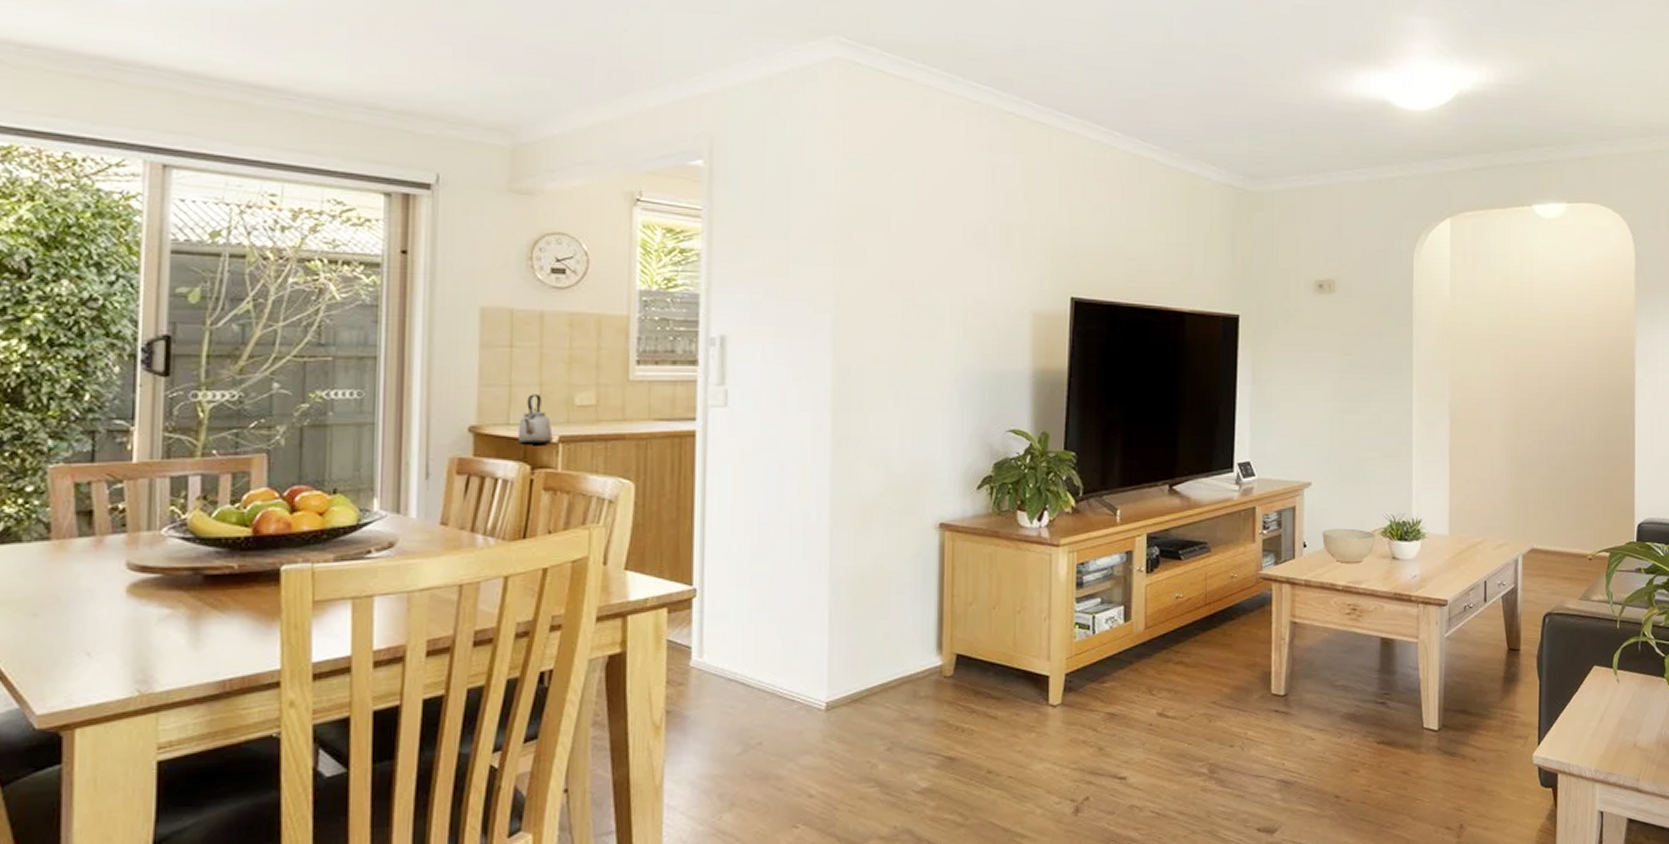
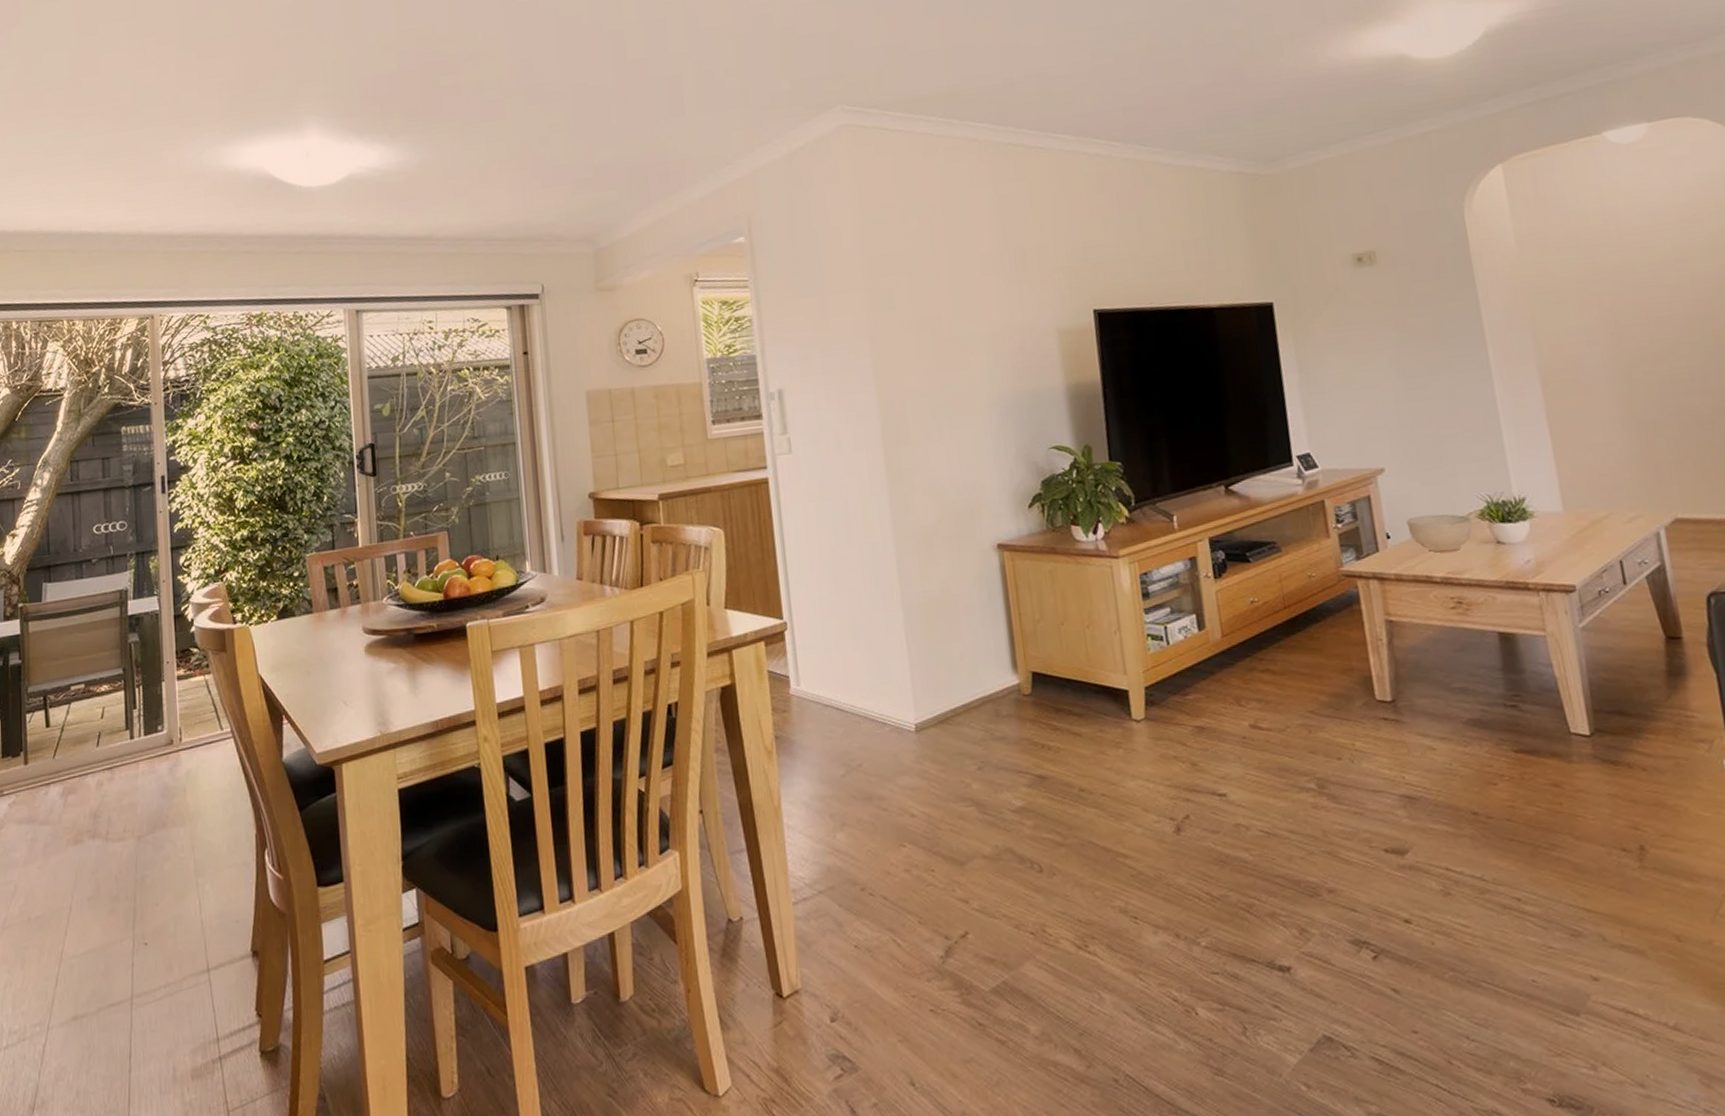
kettle: present [517,394,553,446] -> none [626,459,654,506]

